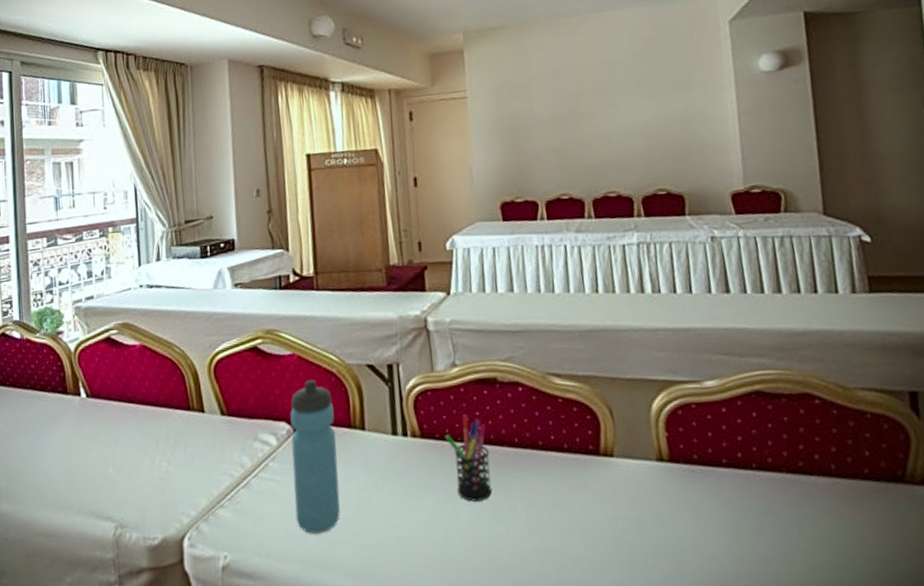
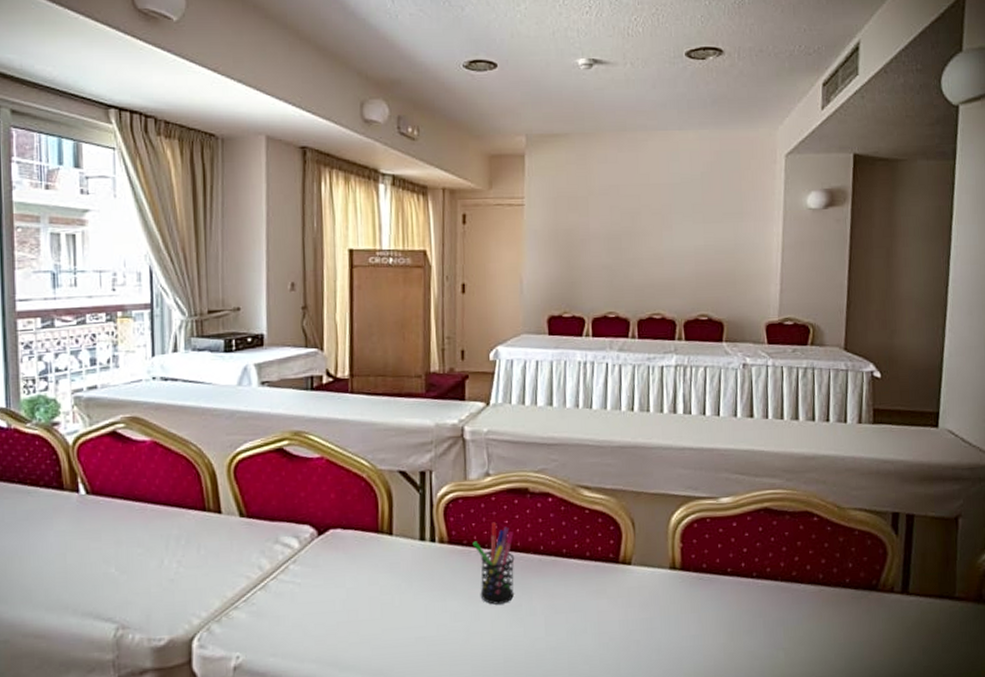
water bottle: present [290,379,340,534] -> none [314,483,362,635]

